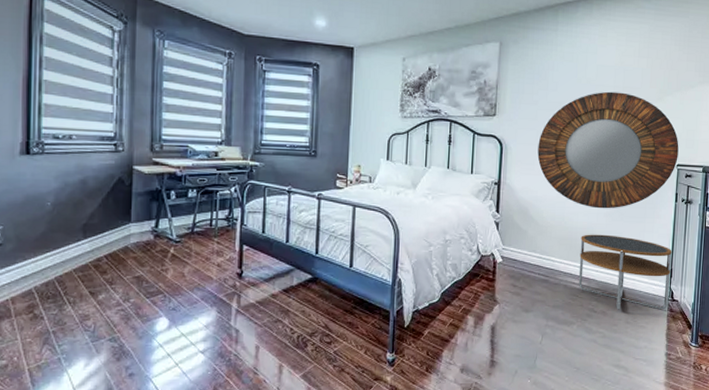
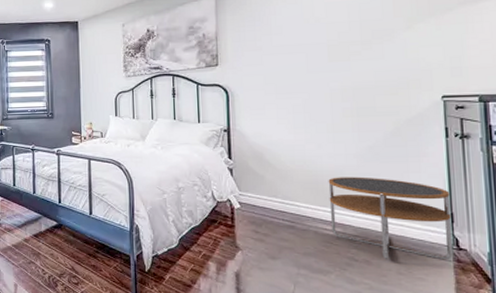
home mirror: present [537,91,679,209] -> none [267,26,443,150]

